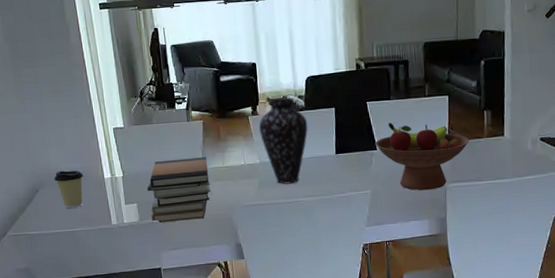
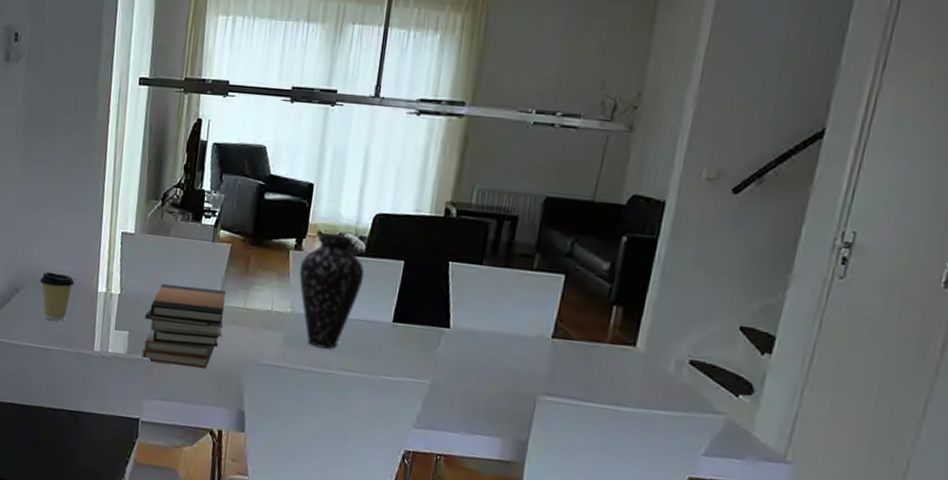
fruit bowl: present [375,123,470,191] -> none [448,295,584,399]

